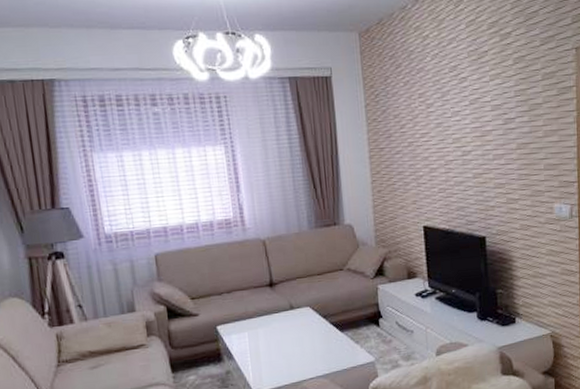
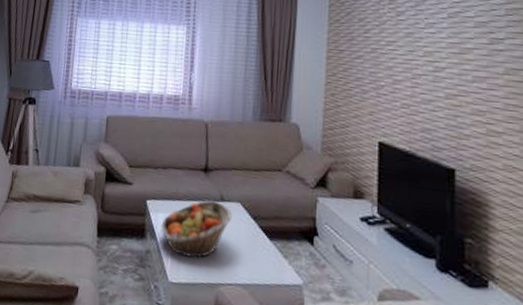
fruit basket: none [236,310,304,367] -> present [161,200,233,259]

